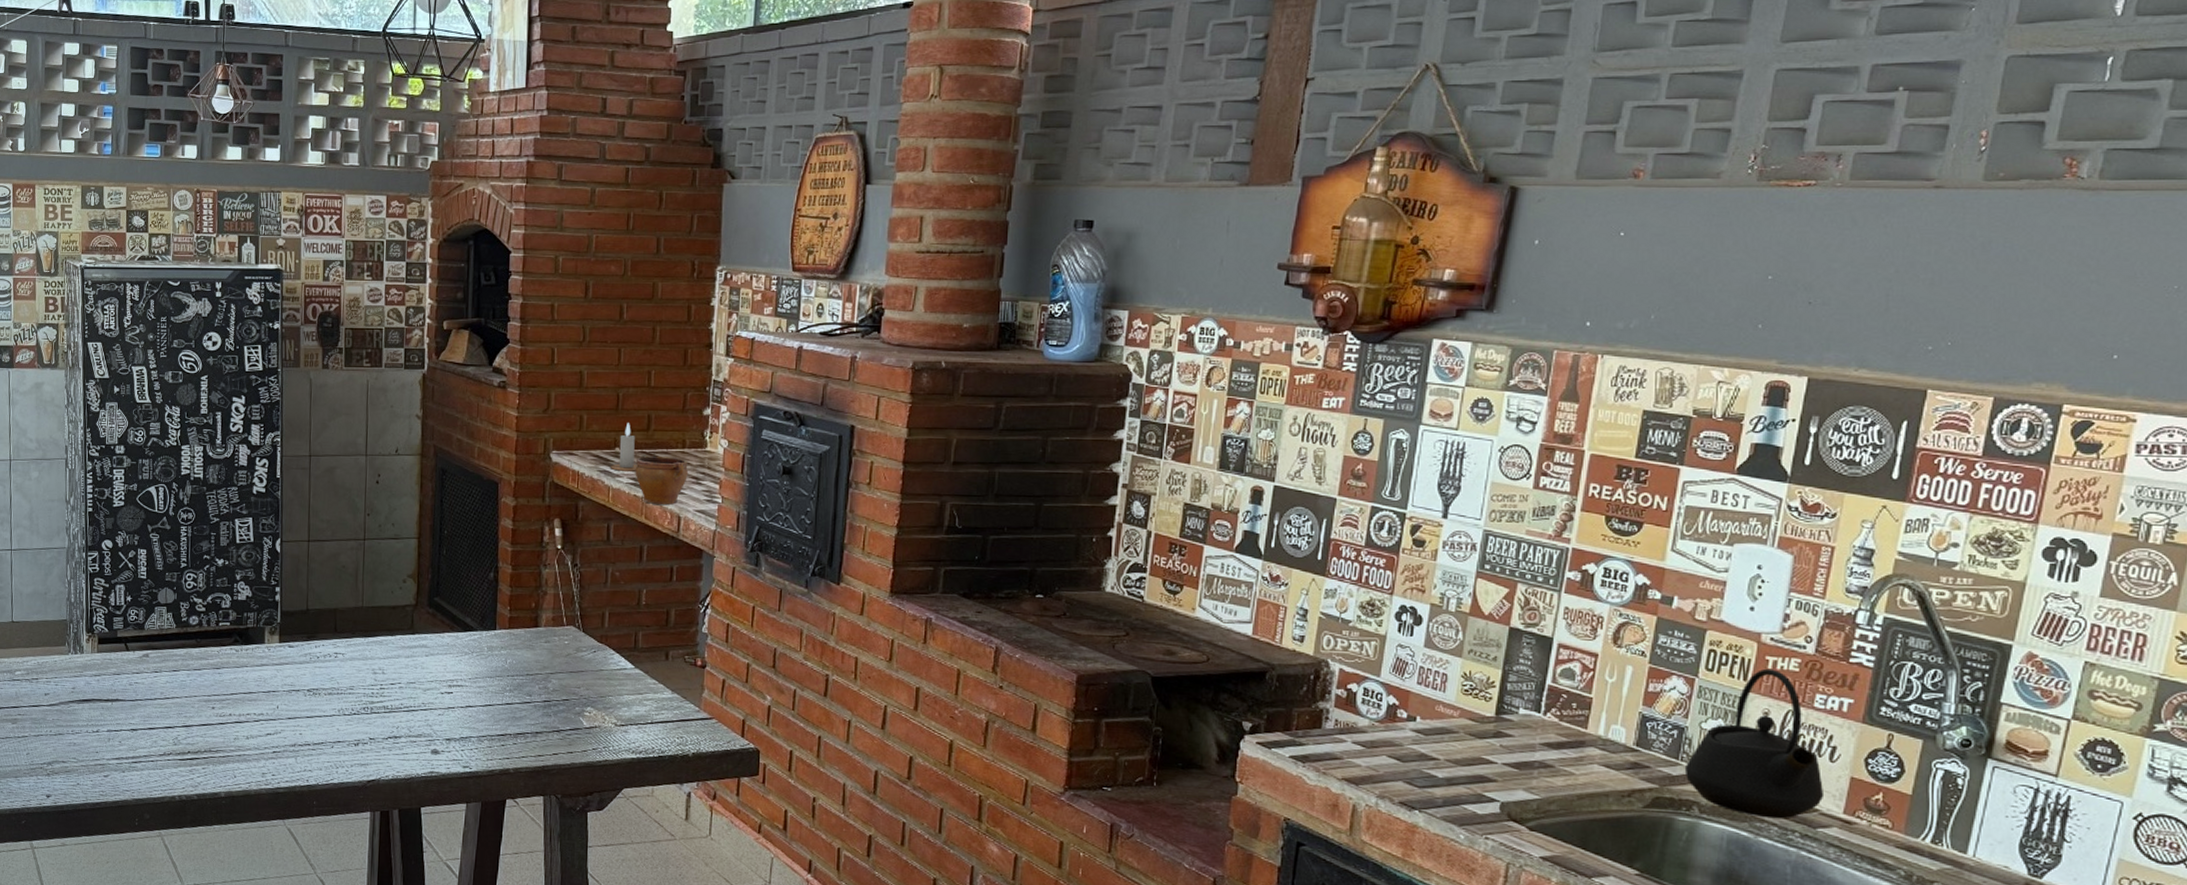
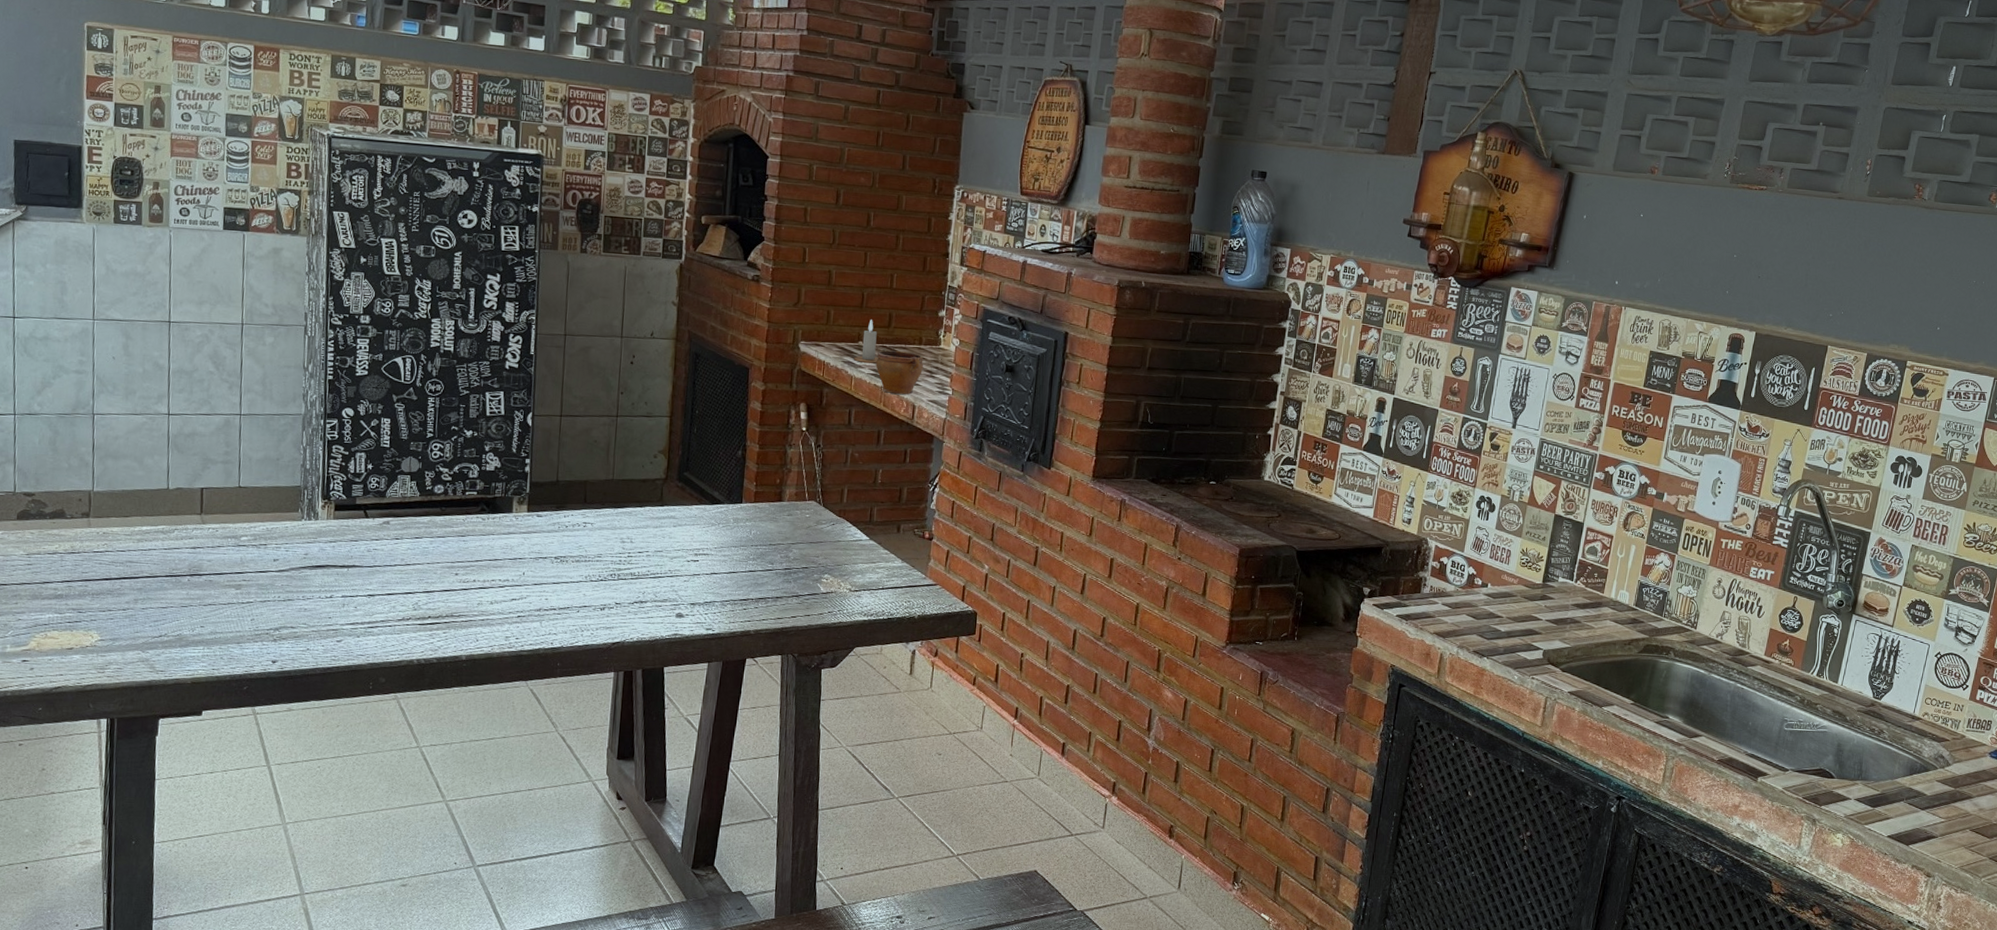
kettle: present [1684,668,1823,819] -> none [1666,548,1753,660]

